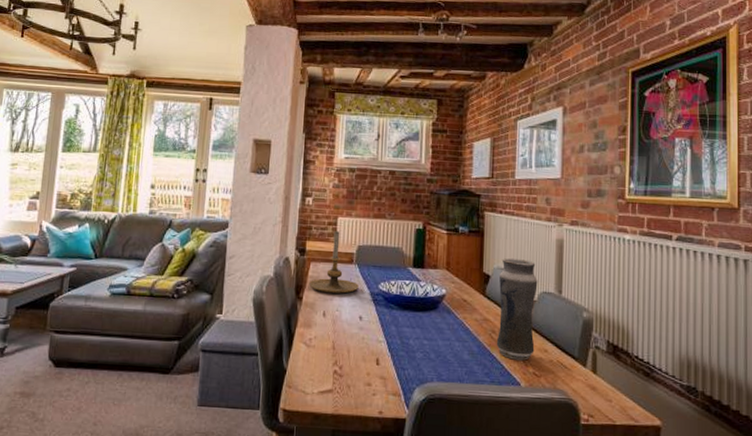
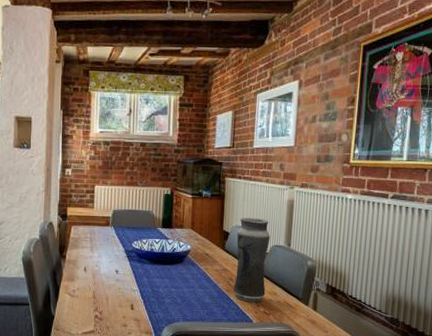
candle holder: present [308,231,360,294] -> none [70,198,116,252]

